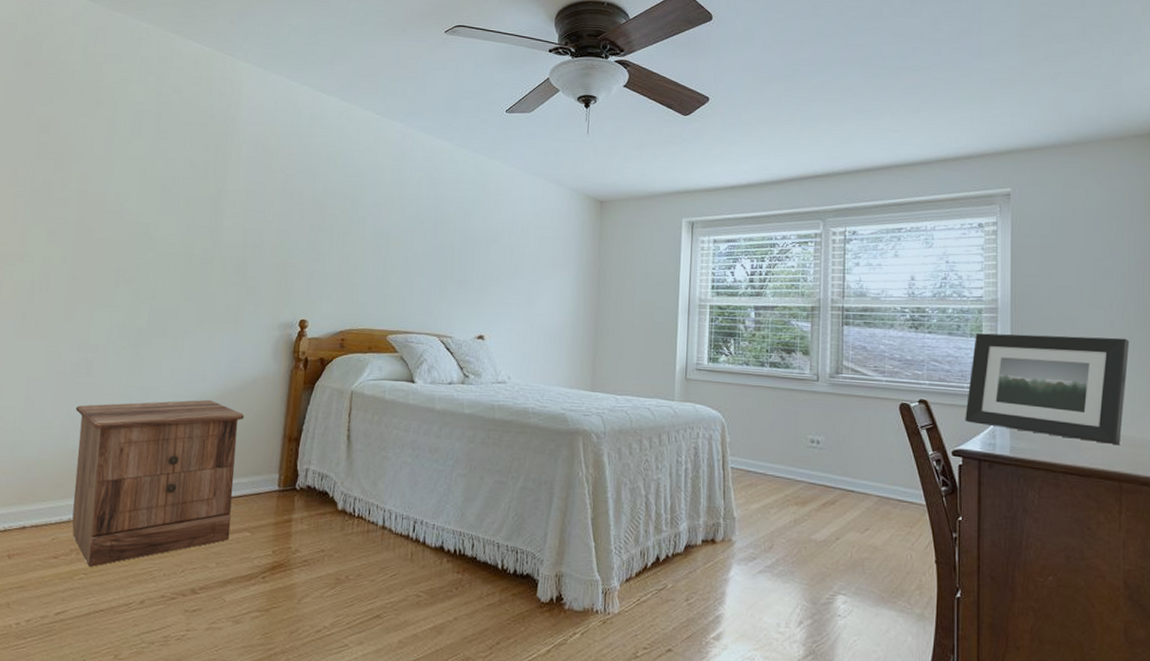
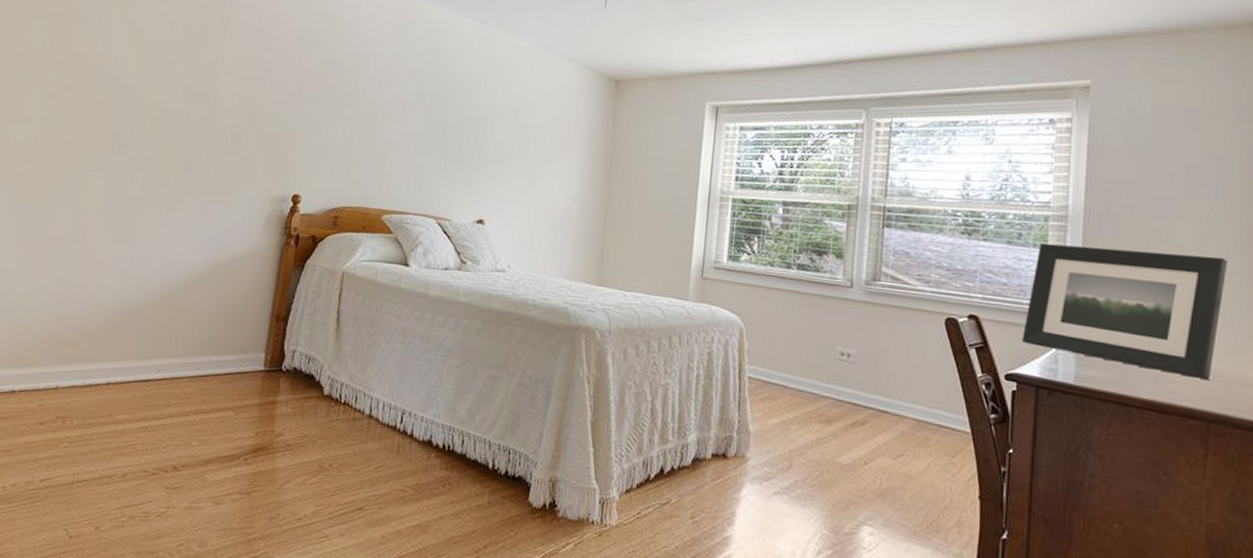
nightstand: present [72,399,245,567] -> none [59,271,233,436]

